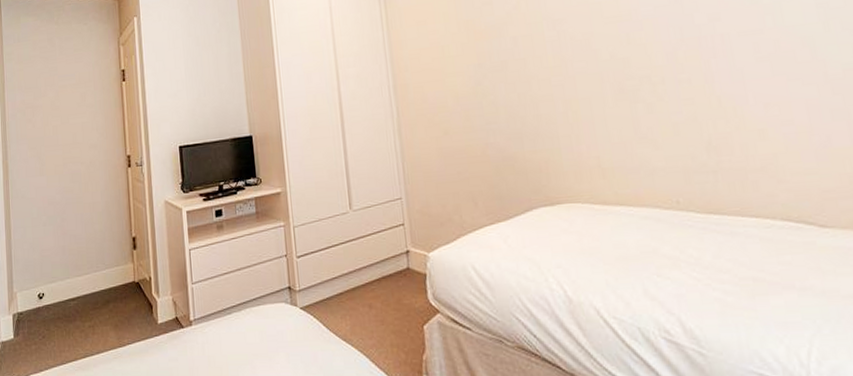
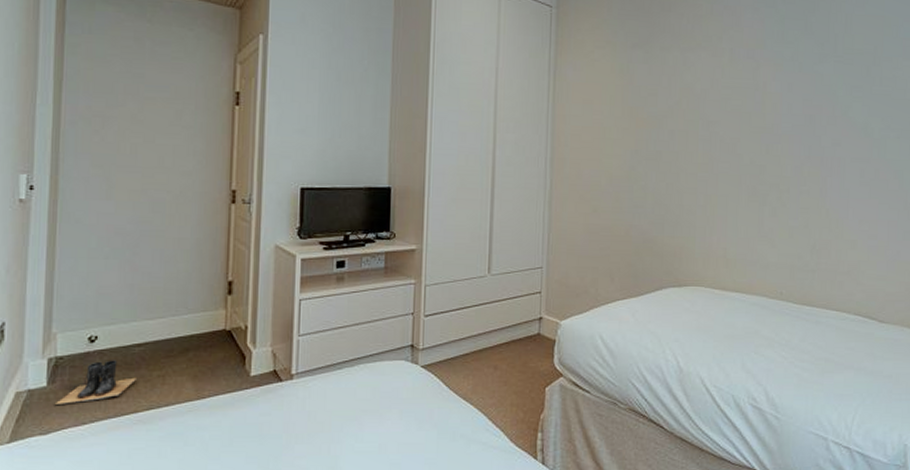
boots: none [20,313,74,355] -> present [54,360,136,406]

